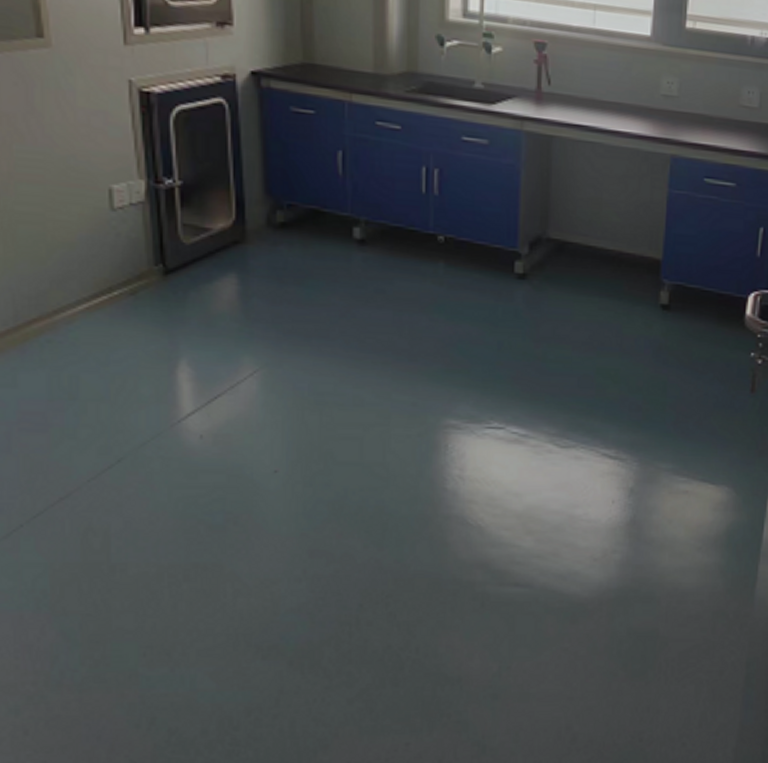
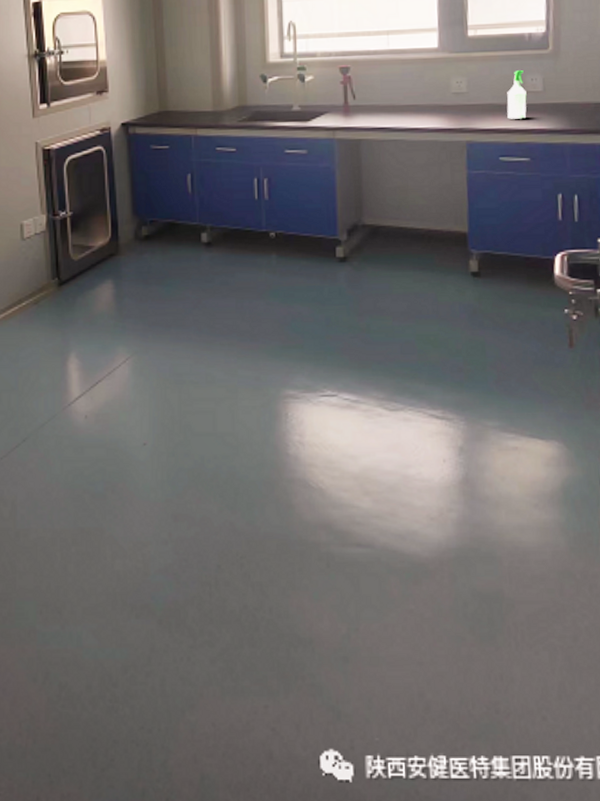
spray bottle: none [718,79,741,137] -> present [507,70,527,119]

